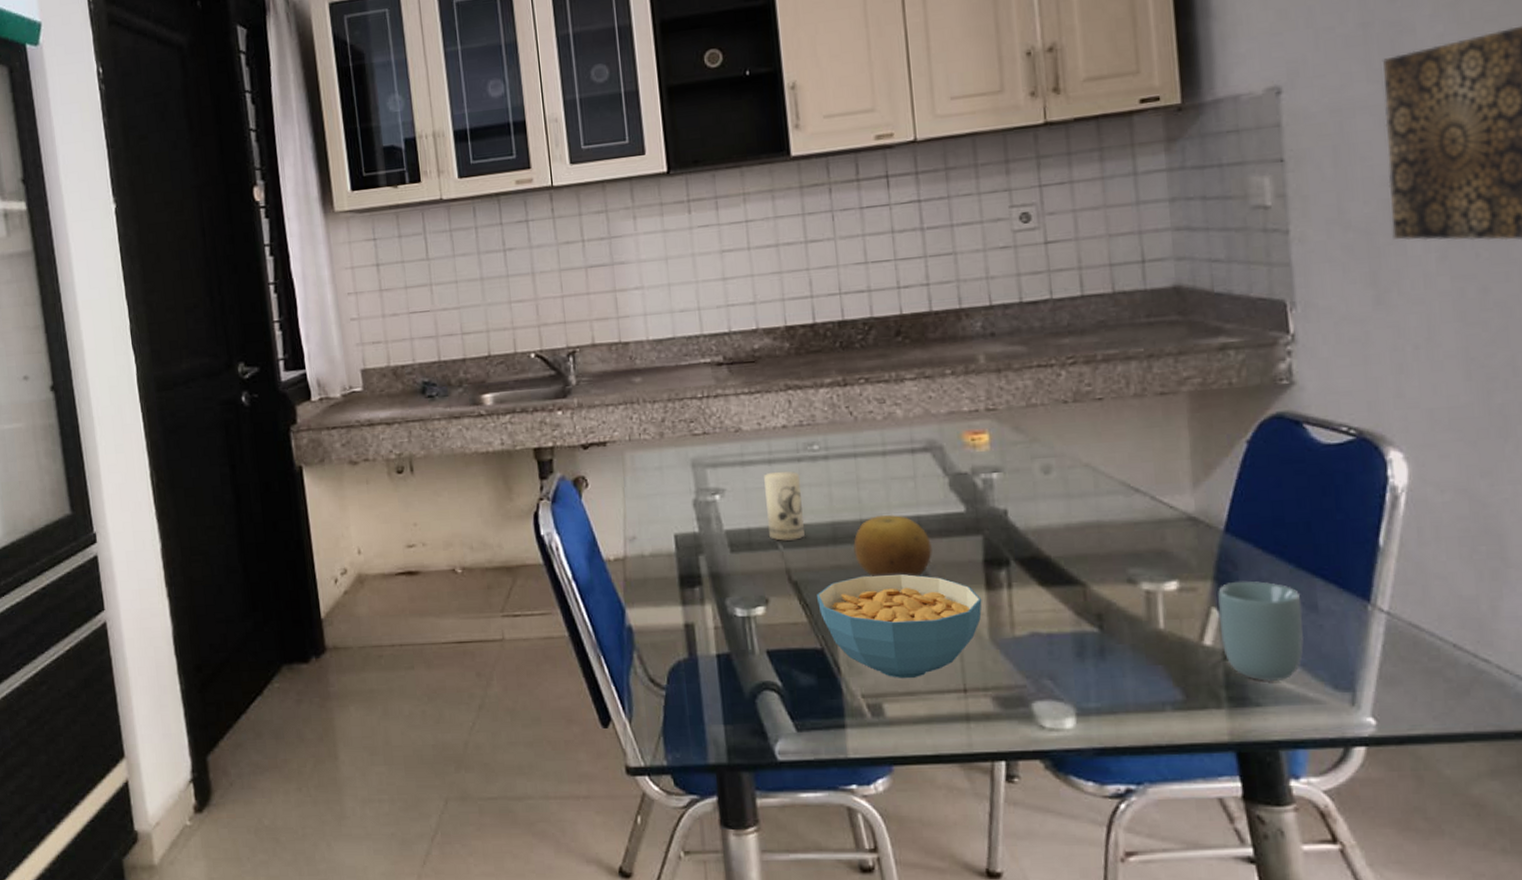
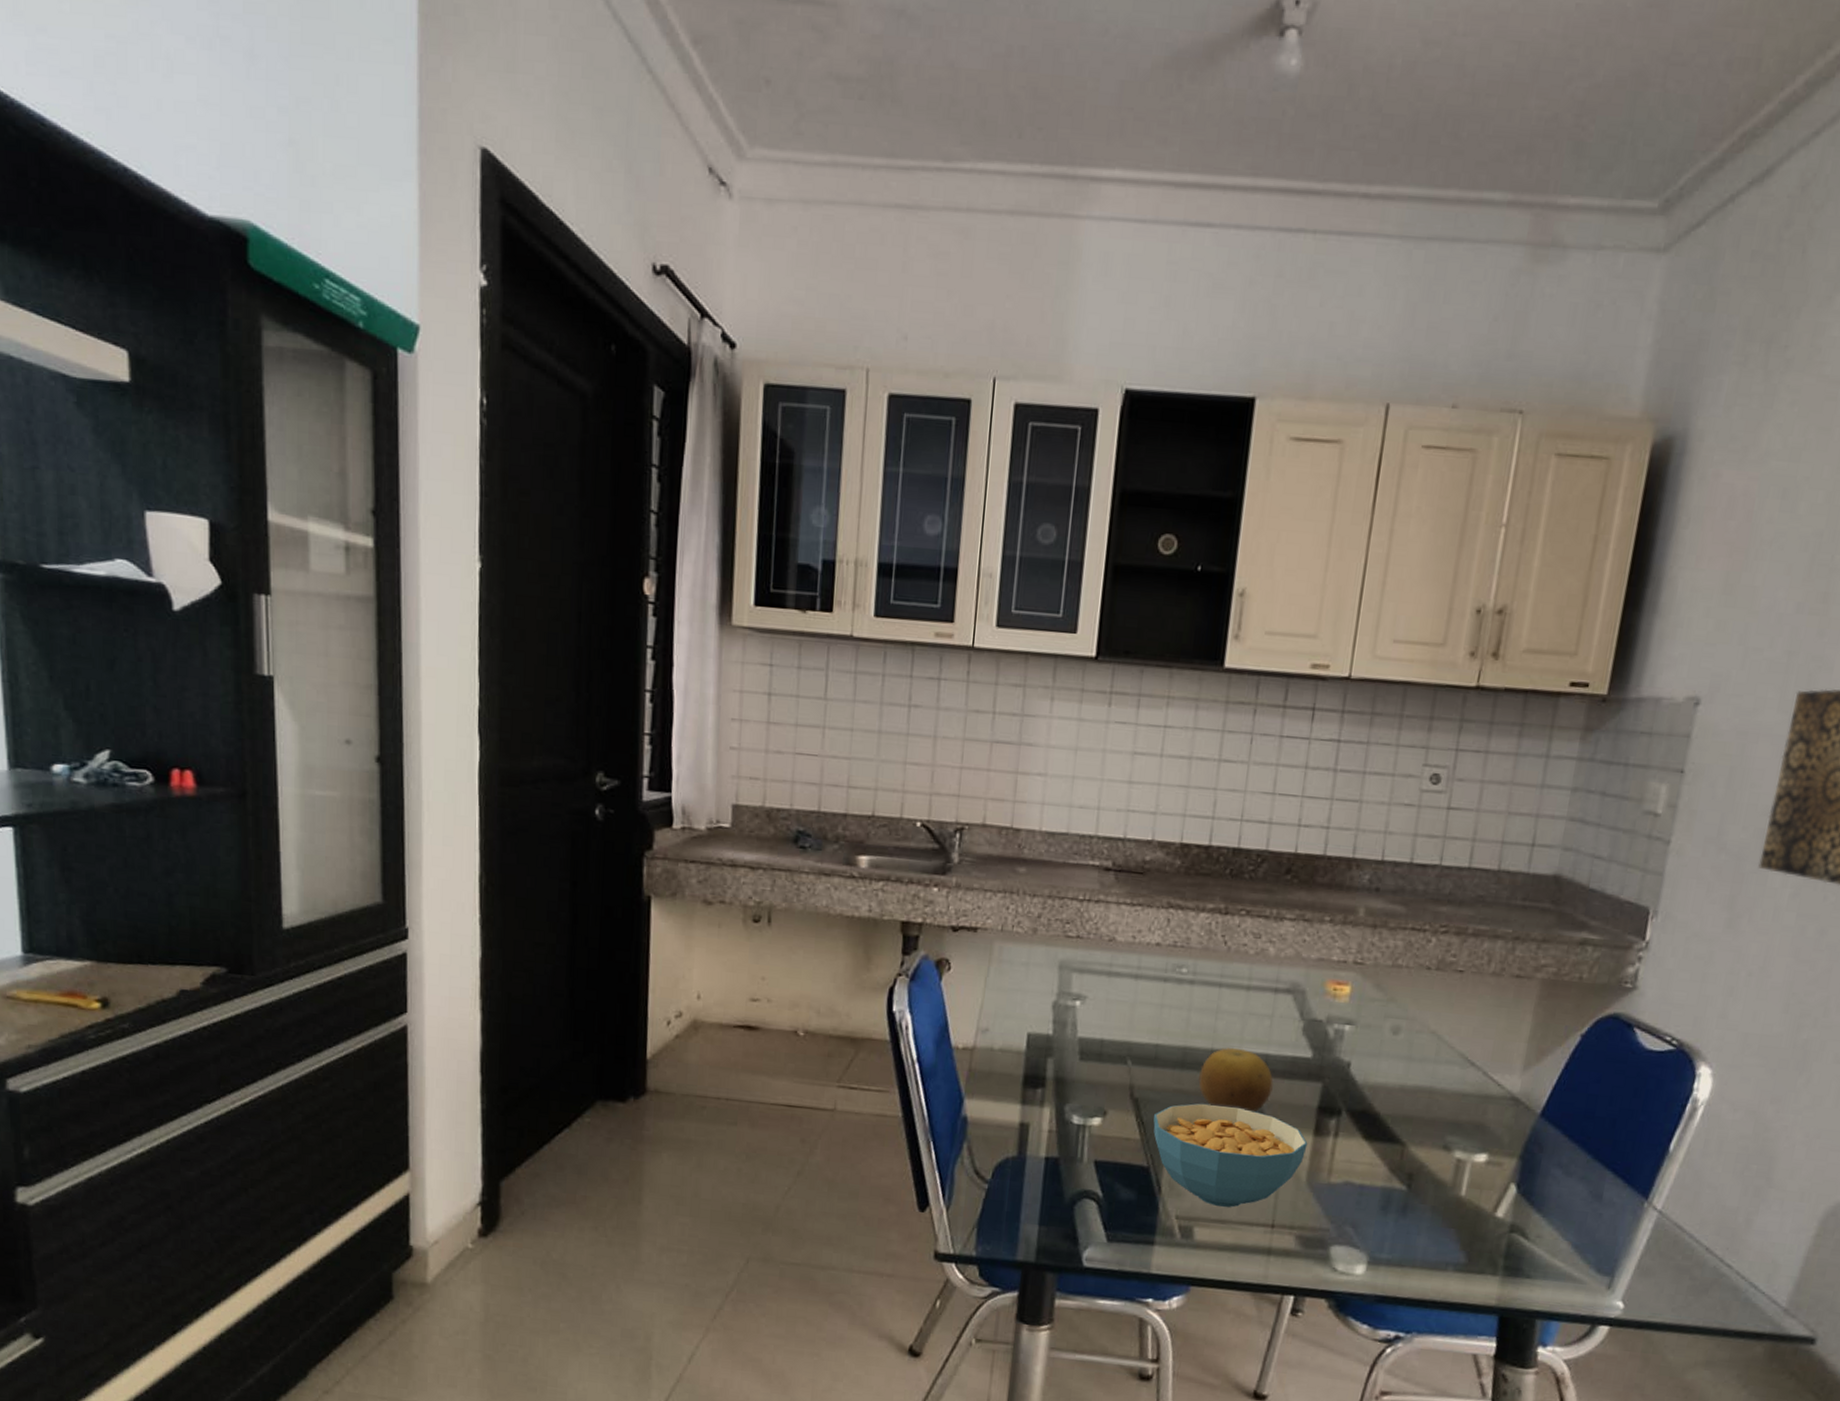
candle: present [764,471,805,541] -> none [1121,987,1162,1059]
cup: present [1218,581,1304,682] -> none [1511,1162,1590,1259]

